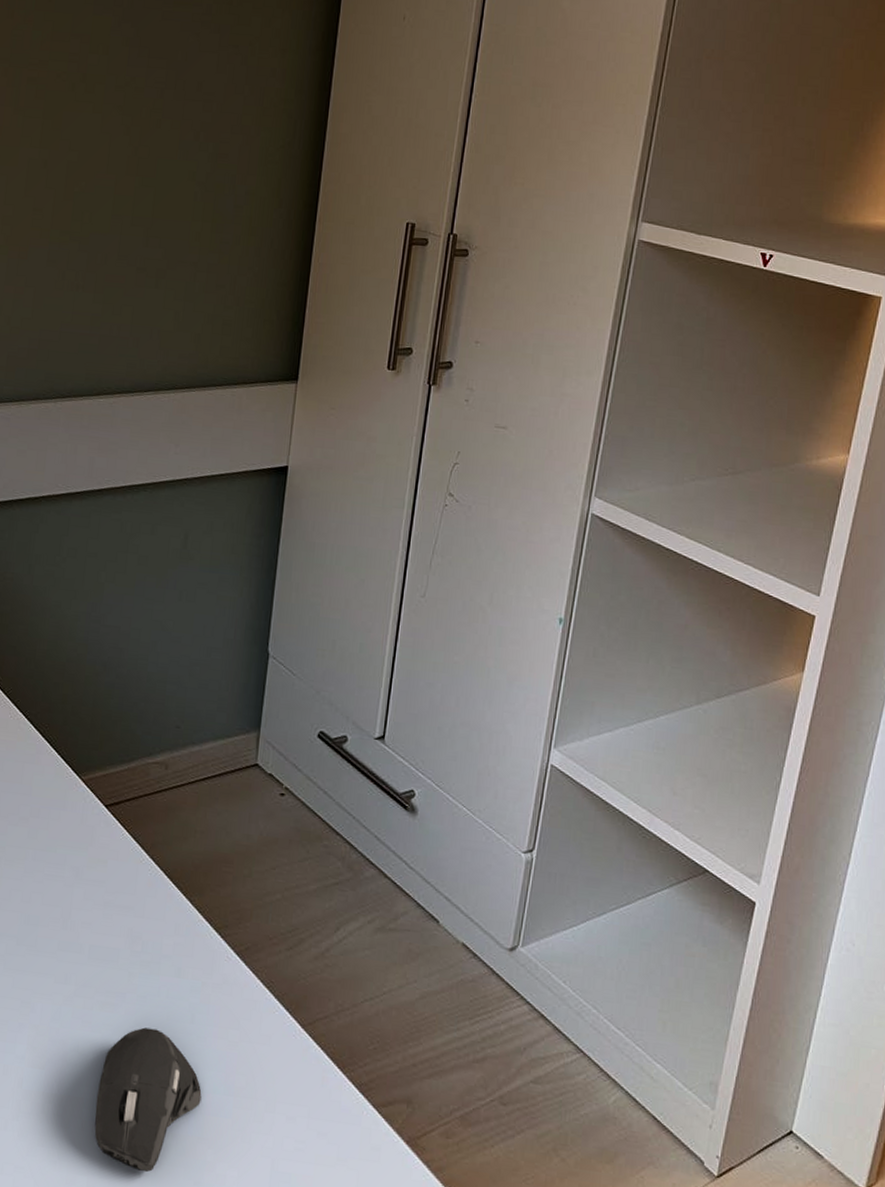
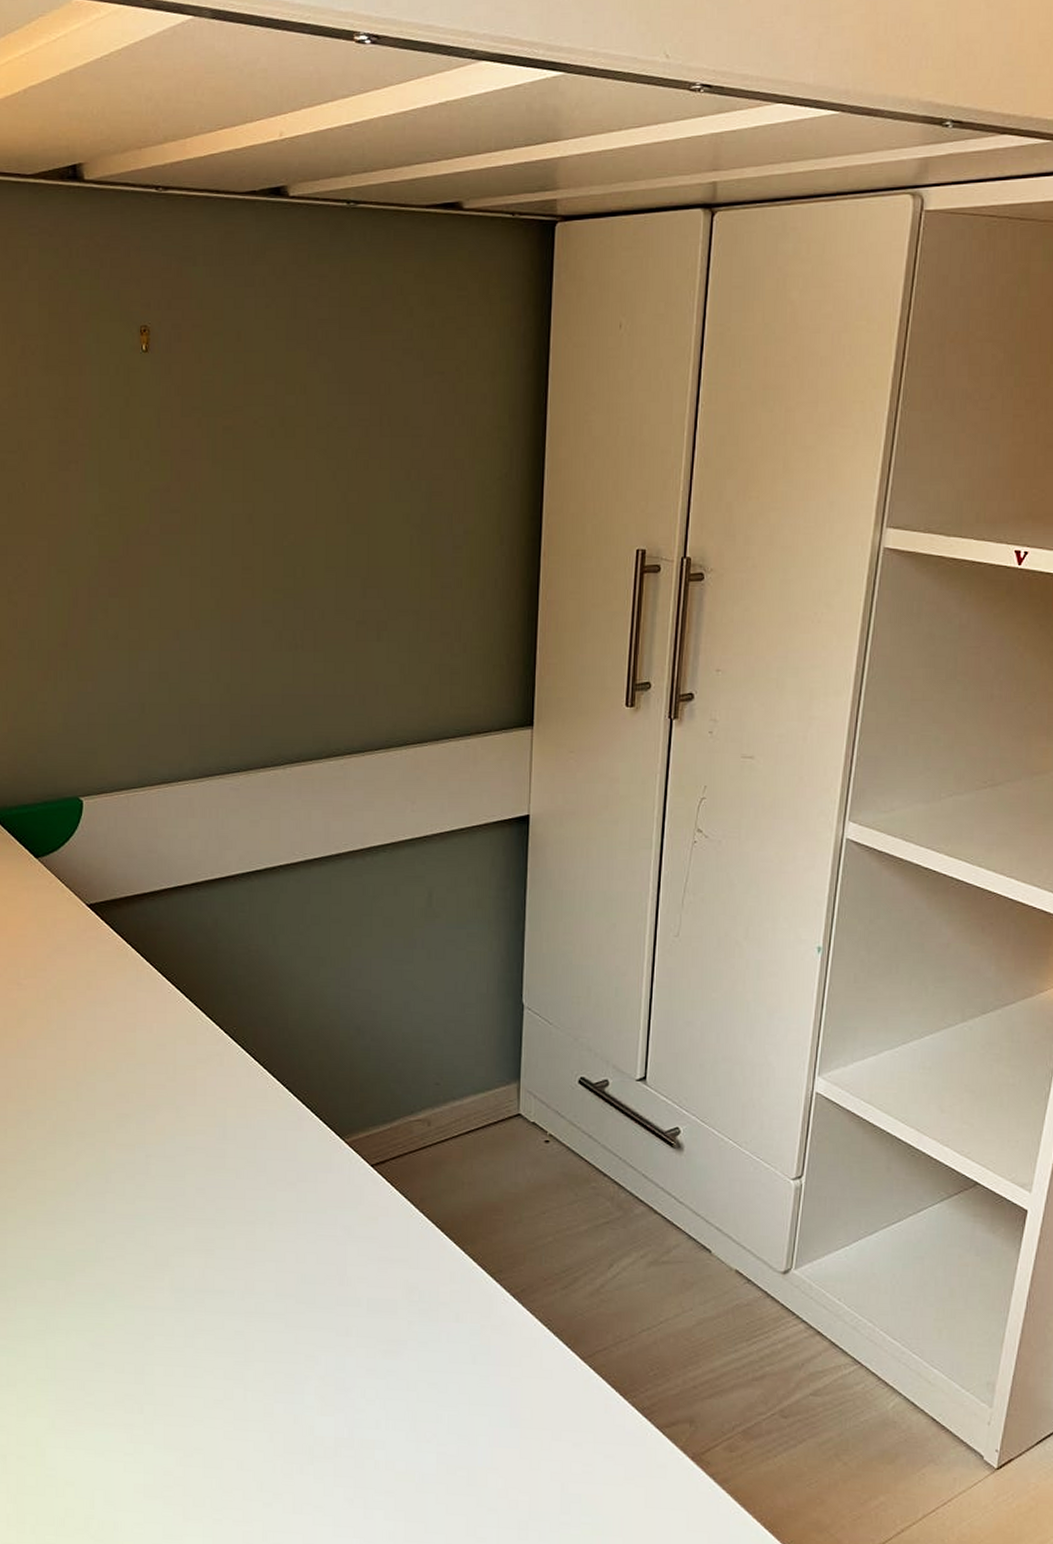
computer mouse: present [94,1027,202,1172] -> none [386,1371,489,1502]

